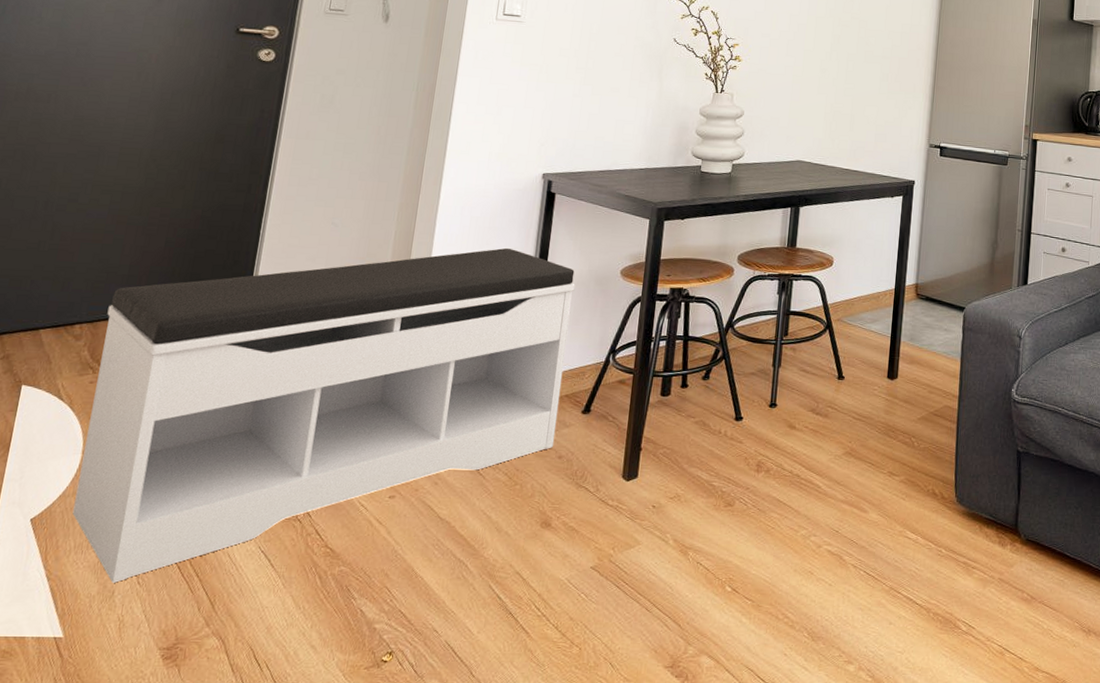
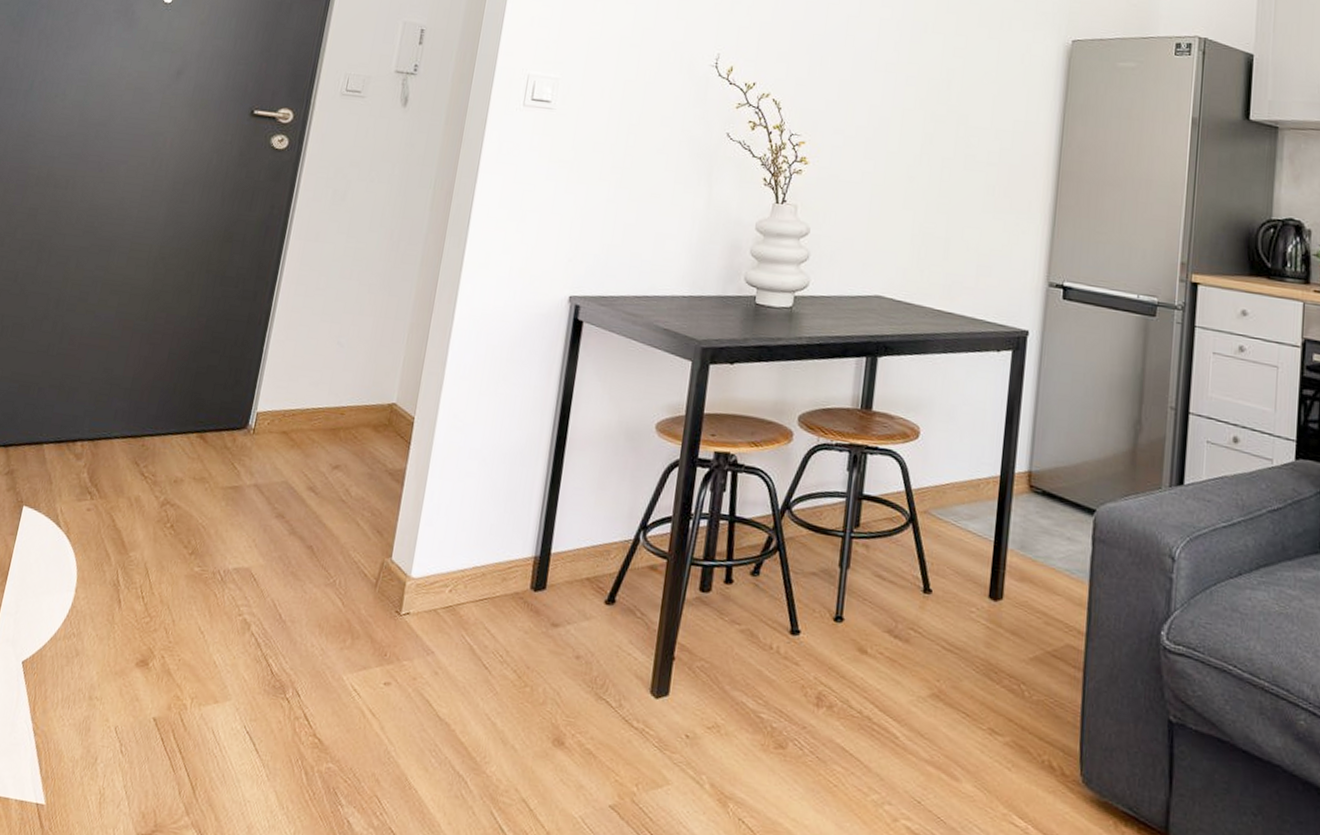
bench: present [72,247,575,583] -> none [62,385,602,748]

